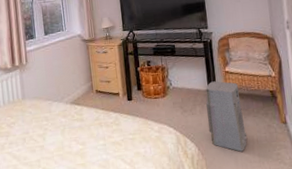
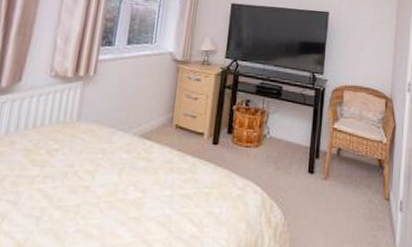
air purifier: present [205,81,247,152] -> none [301,137,344,228]

